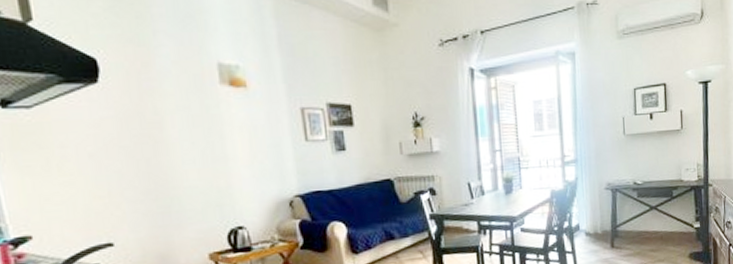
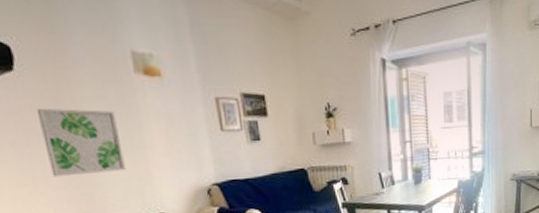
wall art: none [117,119,206,190] -> present [36,108,126,177]

